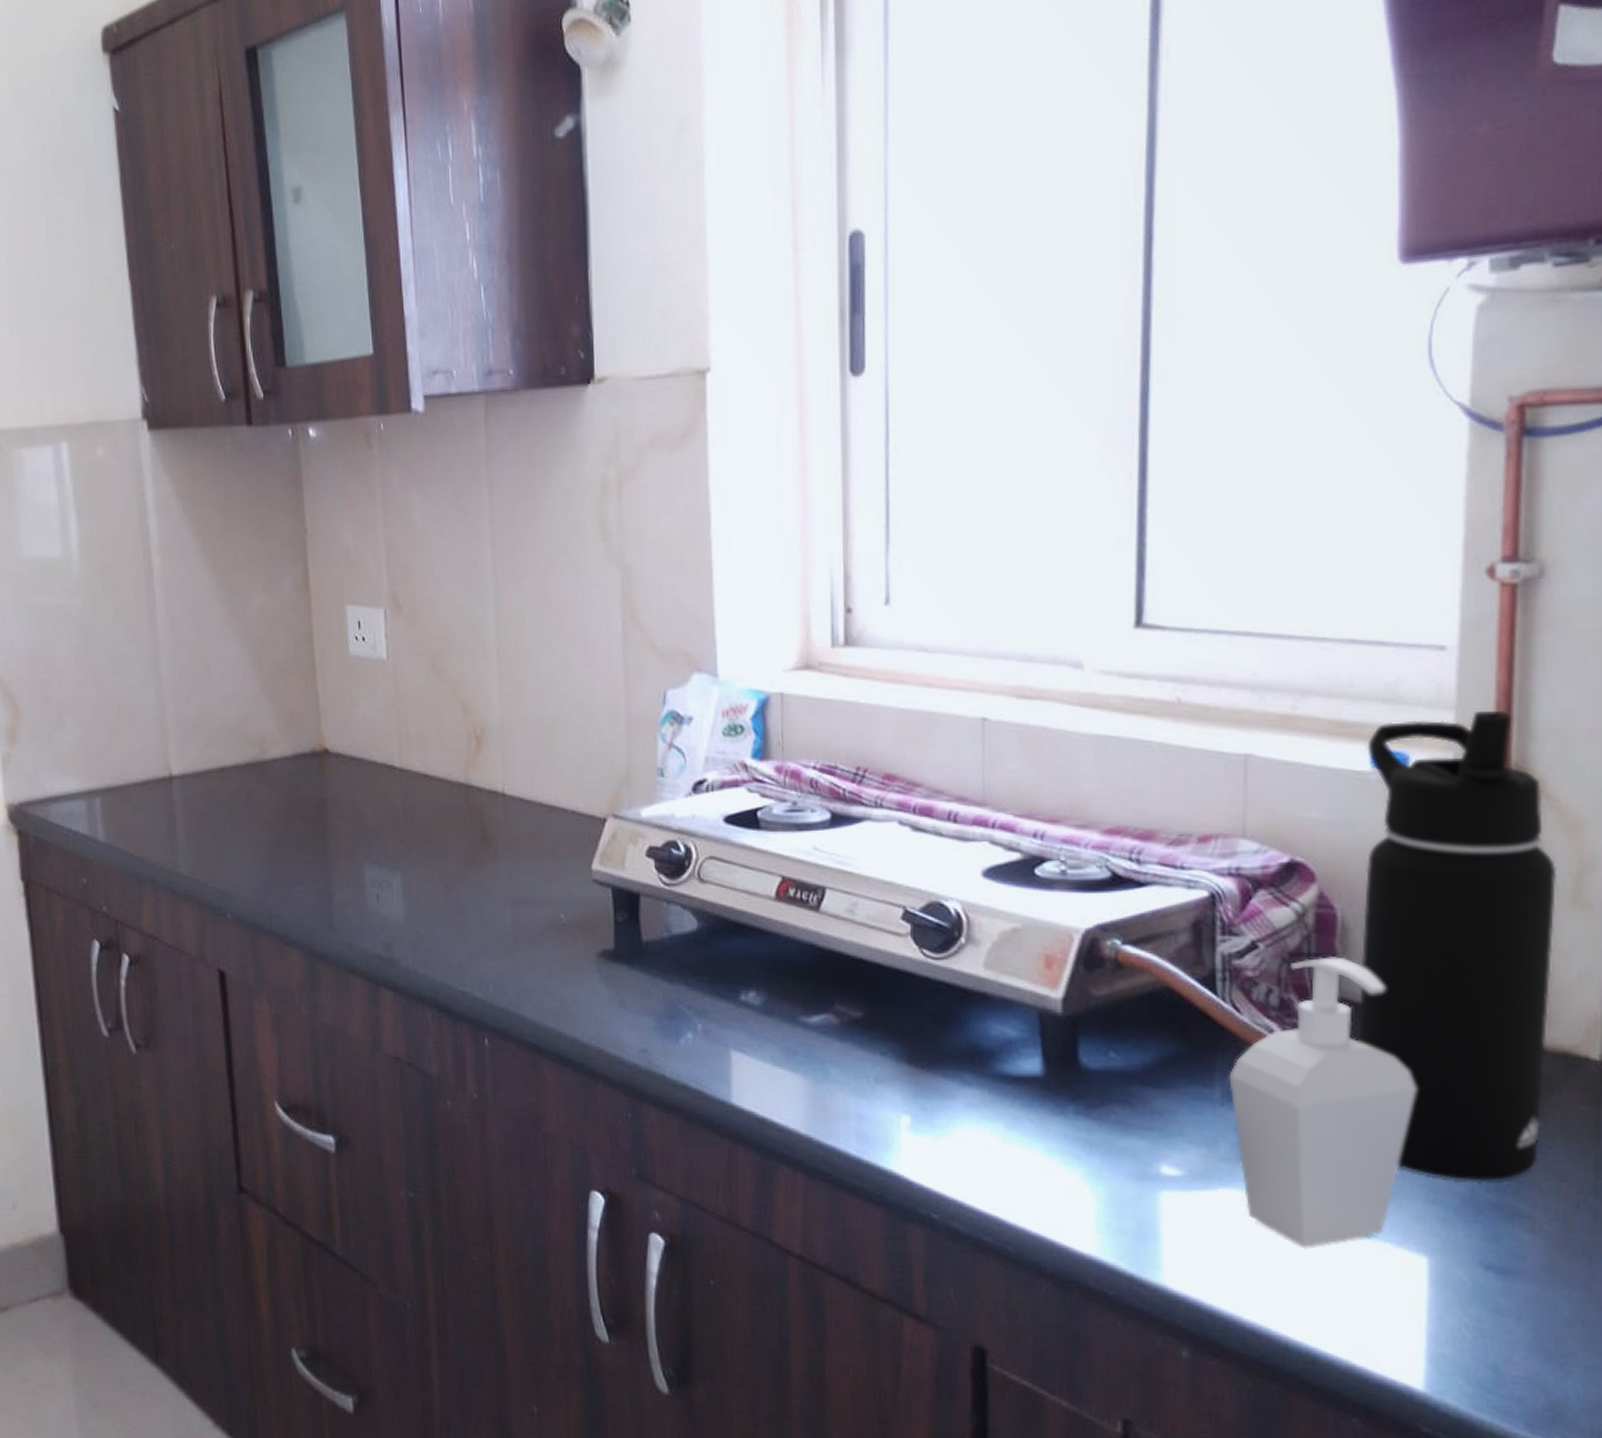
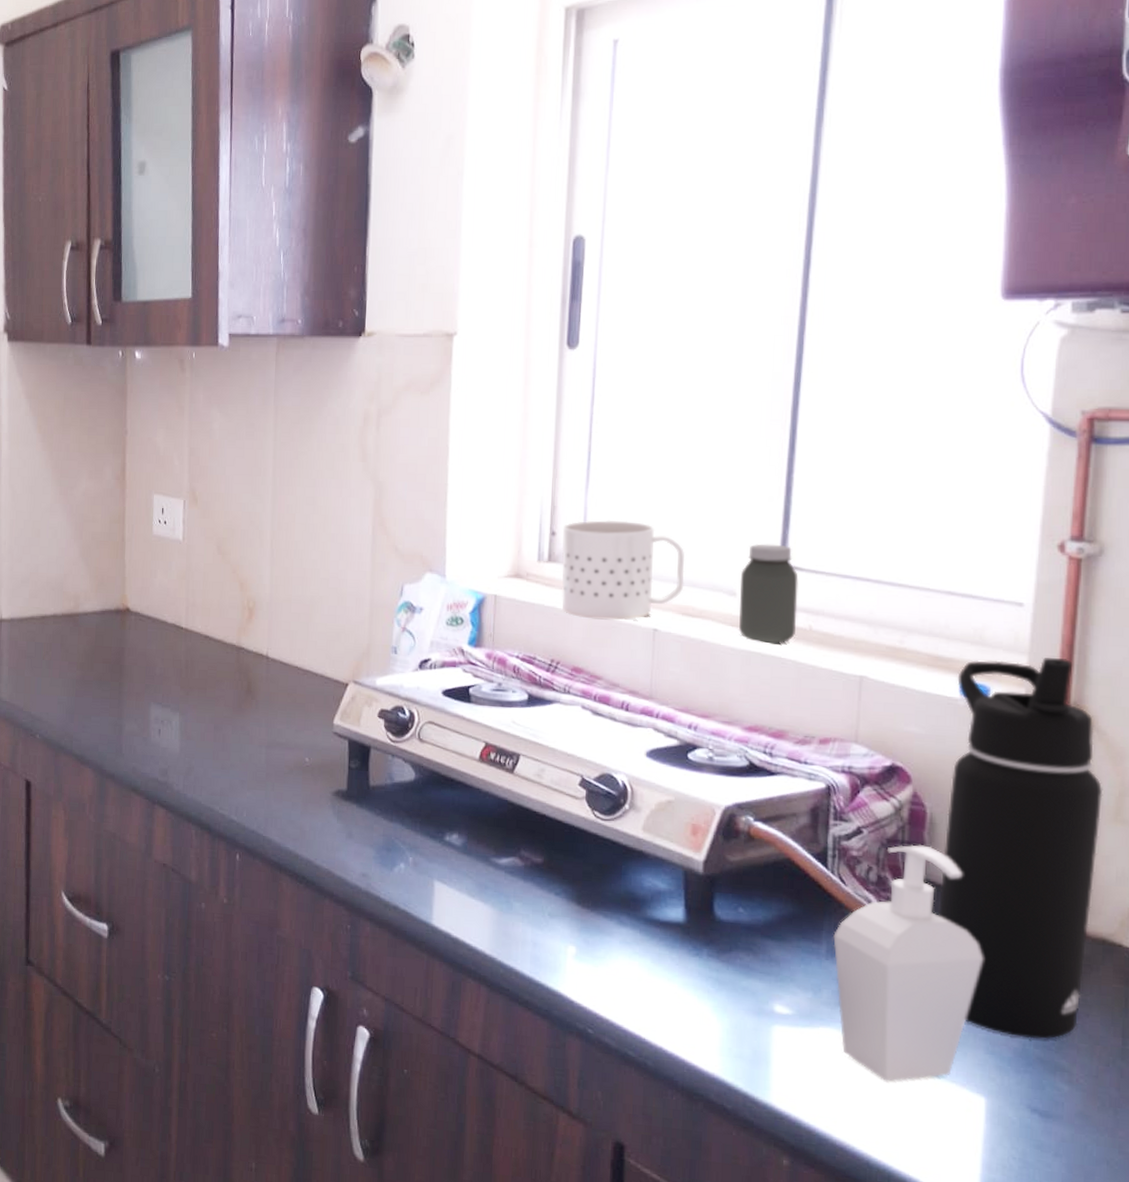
mug: none [859,586,1017,713] -> present [561,520,685,621]
jar: none [1087,599,1162,725] -> present [738,543,799,644]

